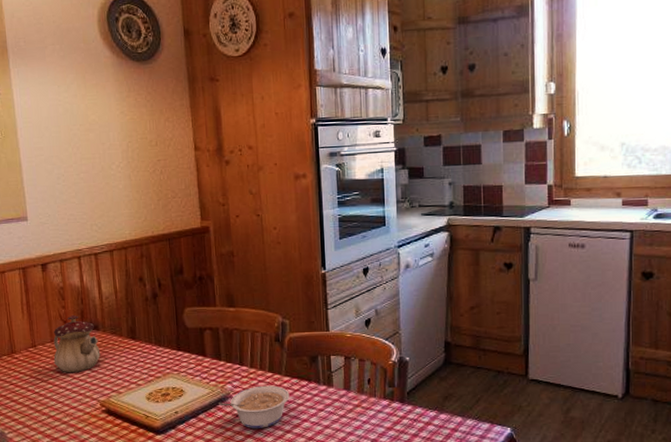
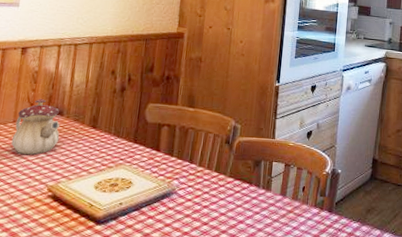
legume: present [218,385,290,428] -> none [162,184,231,227]

